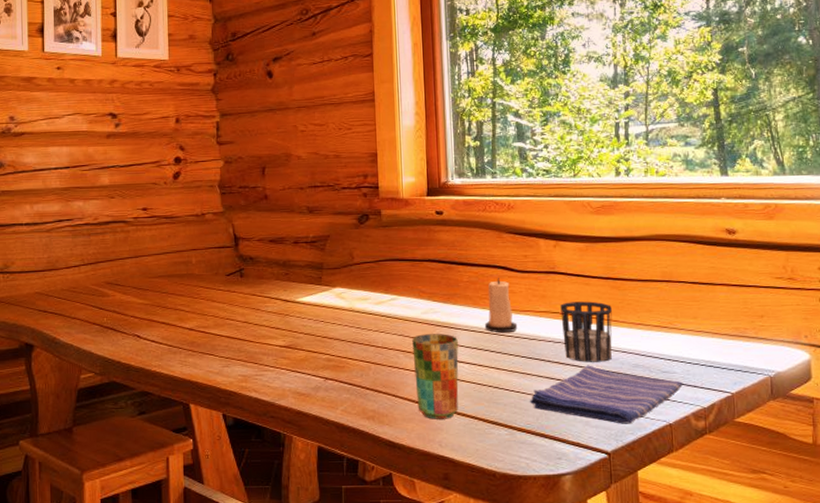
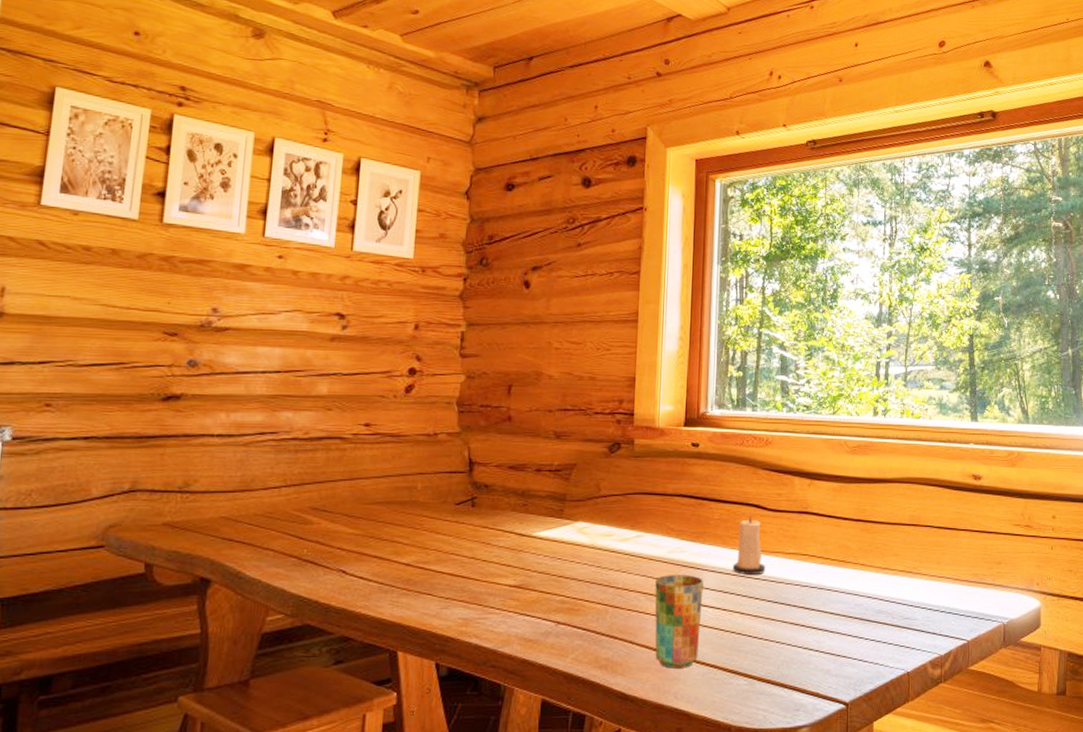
dish towel: present [530,365,683,424] -> none [772,610,922,673]
cup: present [560,301,612,362] -> none [810,544,860,608]

